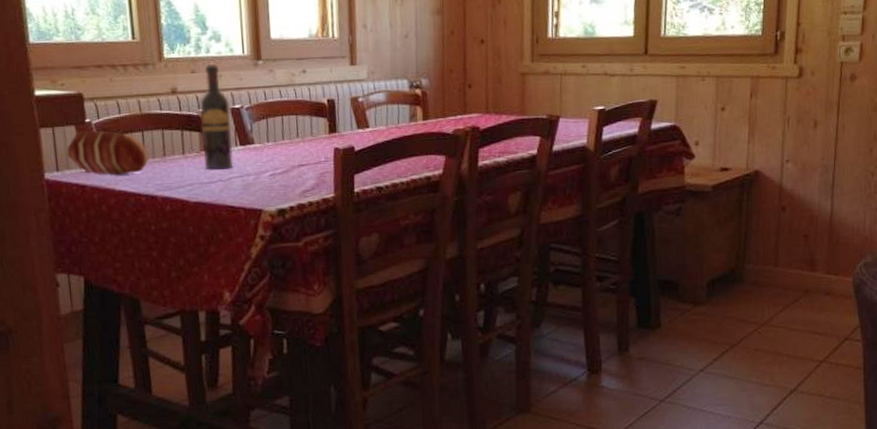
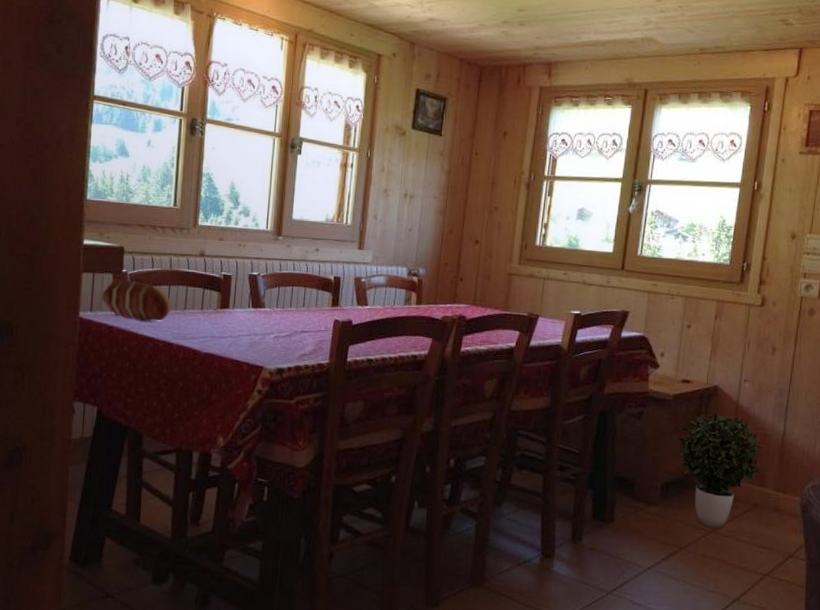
wine bottle: present [199,64,234,170] -> none [218,235,248,327]
potted plant: none [721,200,812,322] -> present [678,413,763,529]

